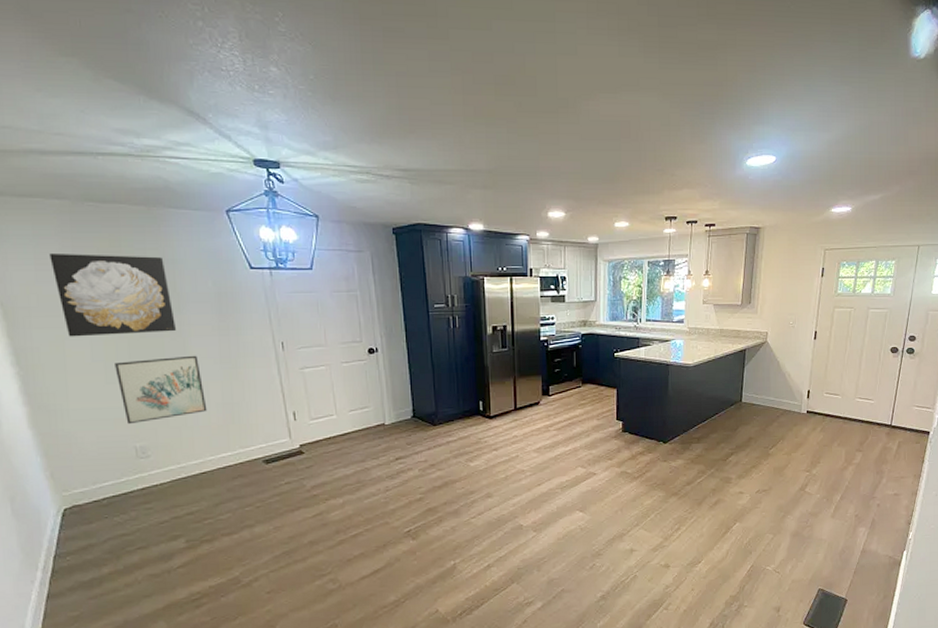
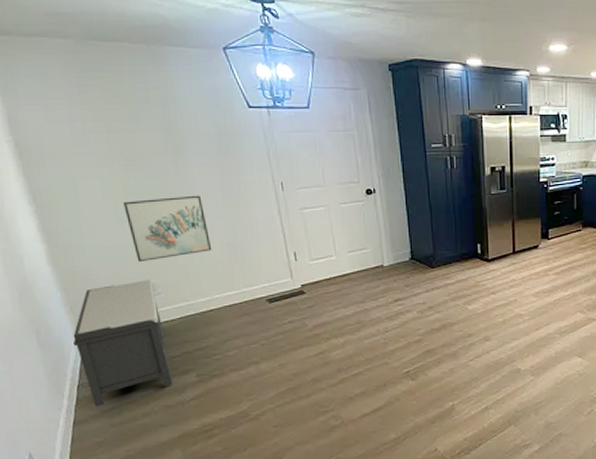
wall art: present [49,252,176,337] -> none [57,92,179,177]
bench: none [51,442,159,579] -> present [72,280,172,407]

